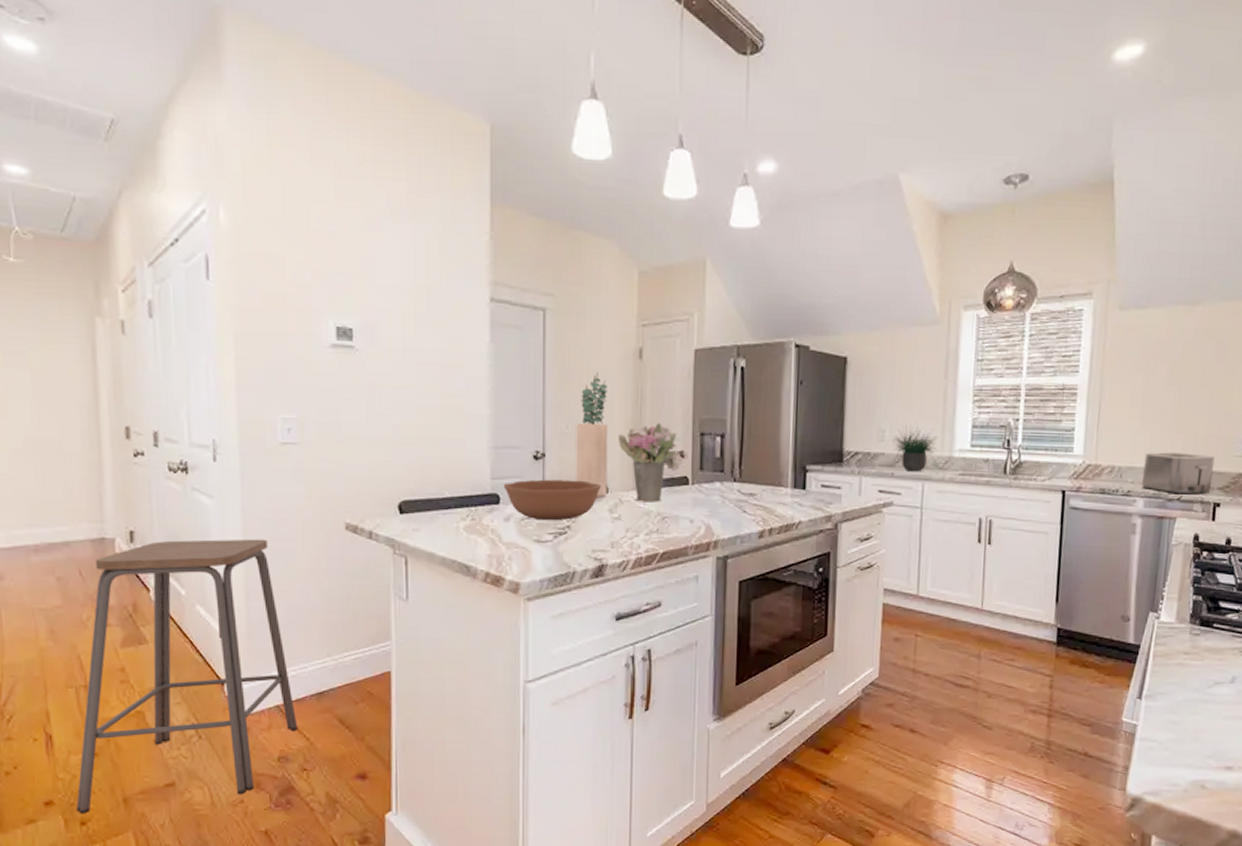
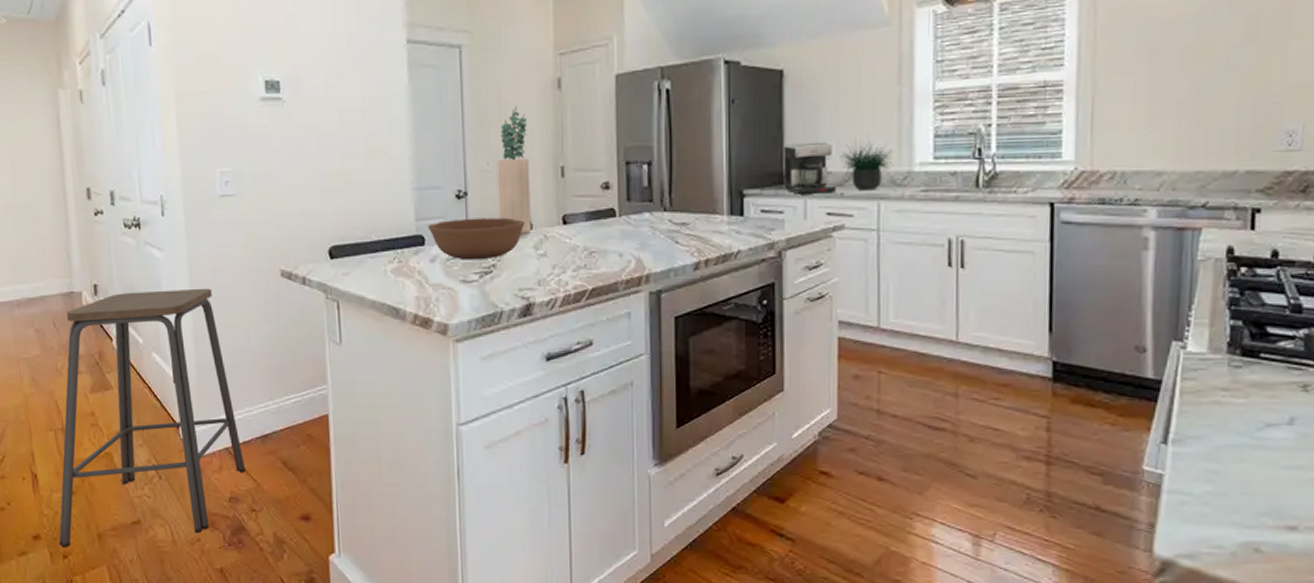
flower bouquet: present [618,422,684,503] -> none [540,153,610,237]
coffee maker: none [842,425,888,473] -> present [783,141,837,196]
toaster: present [1142,452,1215,495] -> none [1153,150,1250,201]

